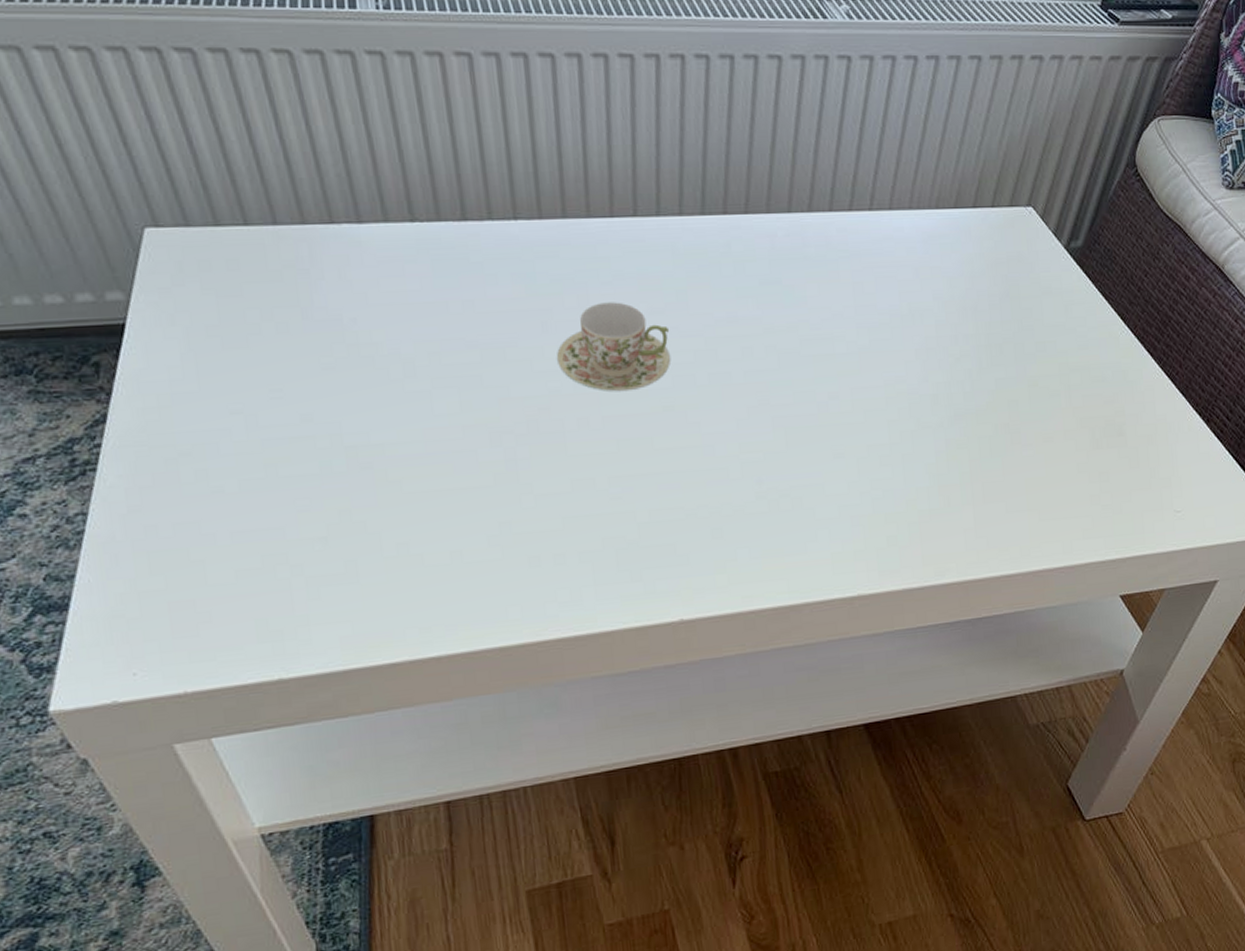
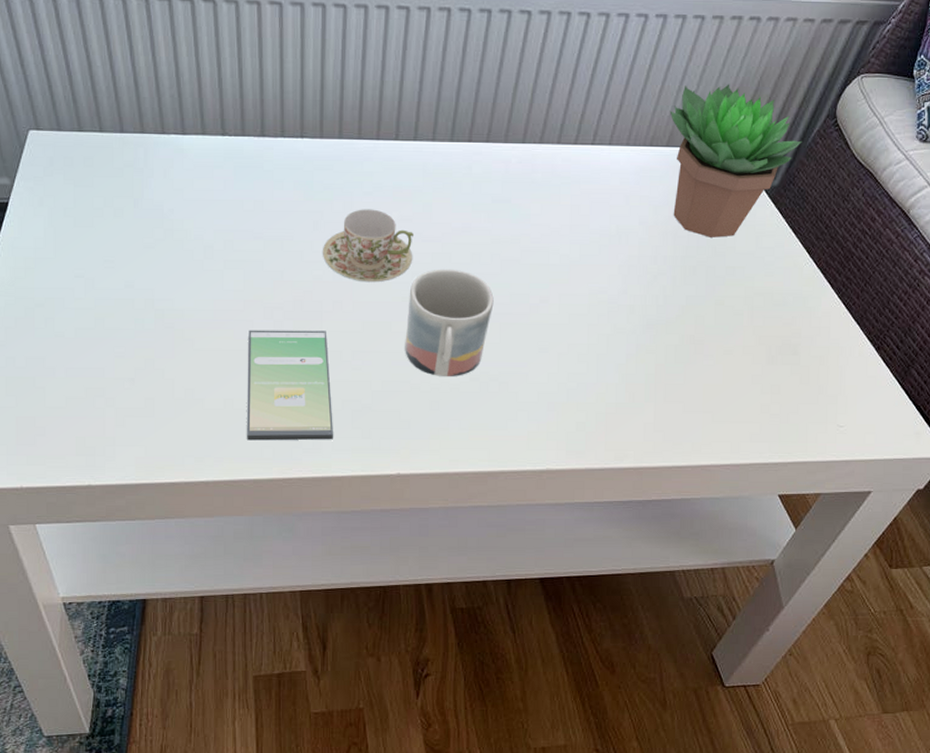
smartphone: none [472,455,596,600] -> present [247,330,333,441]
mug: none [671,367,775,498] -> present [405,269,494,376]
succulent plant: none [953,133,1103,310] -> present [669,84,802,238]

